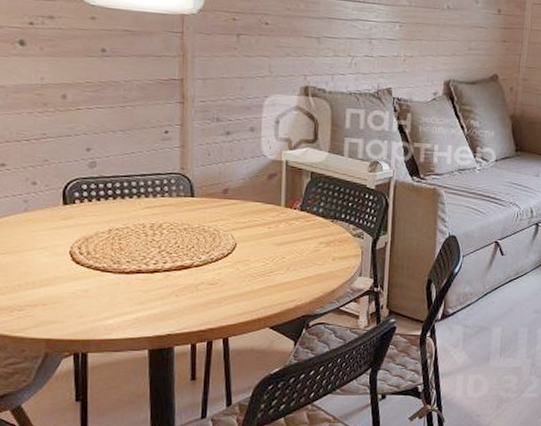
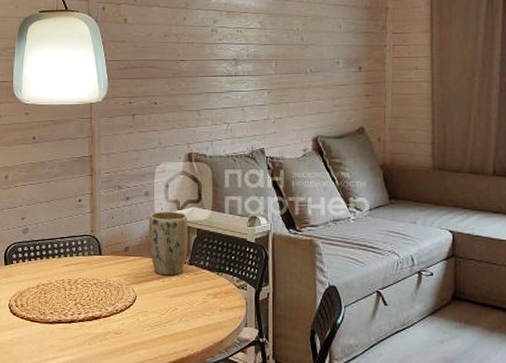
plant pot: none [253,150,301,222] -> present [149,211,188,276]

